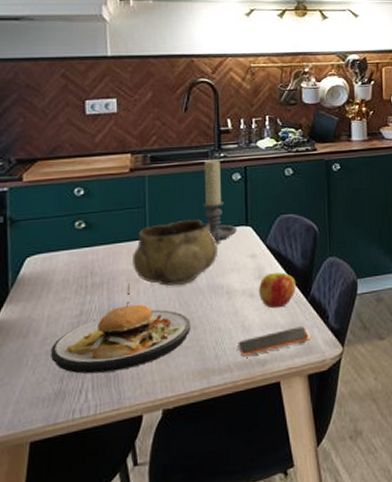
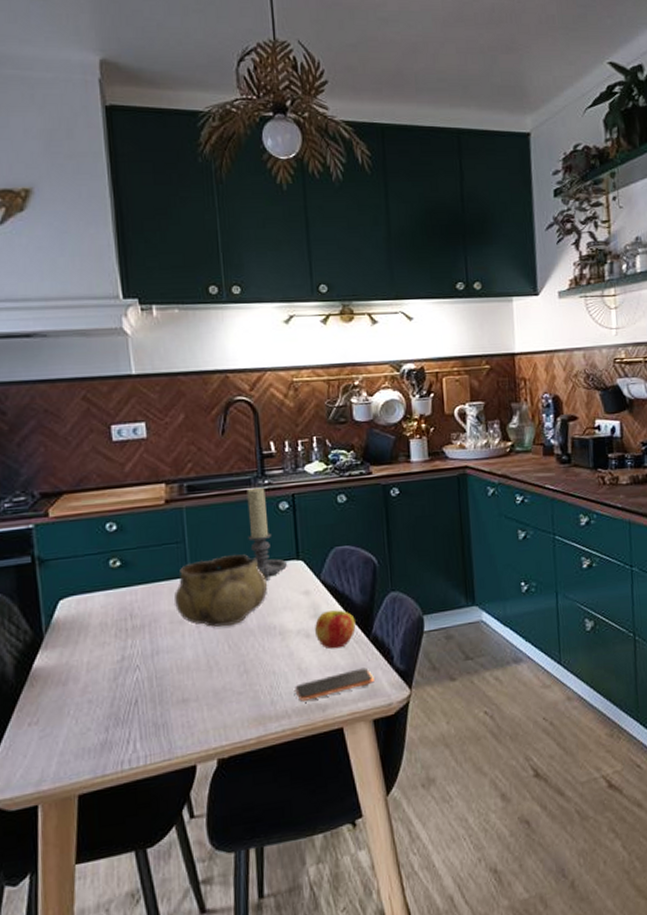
plate: present [50,283,191,374] -> none [92,625,243,723]

